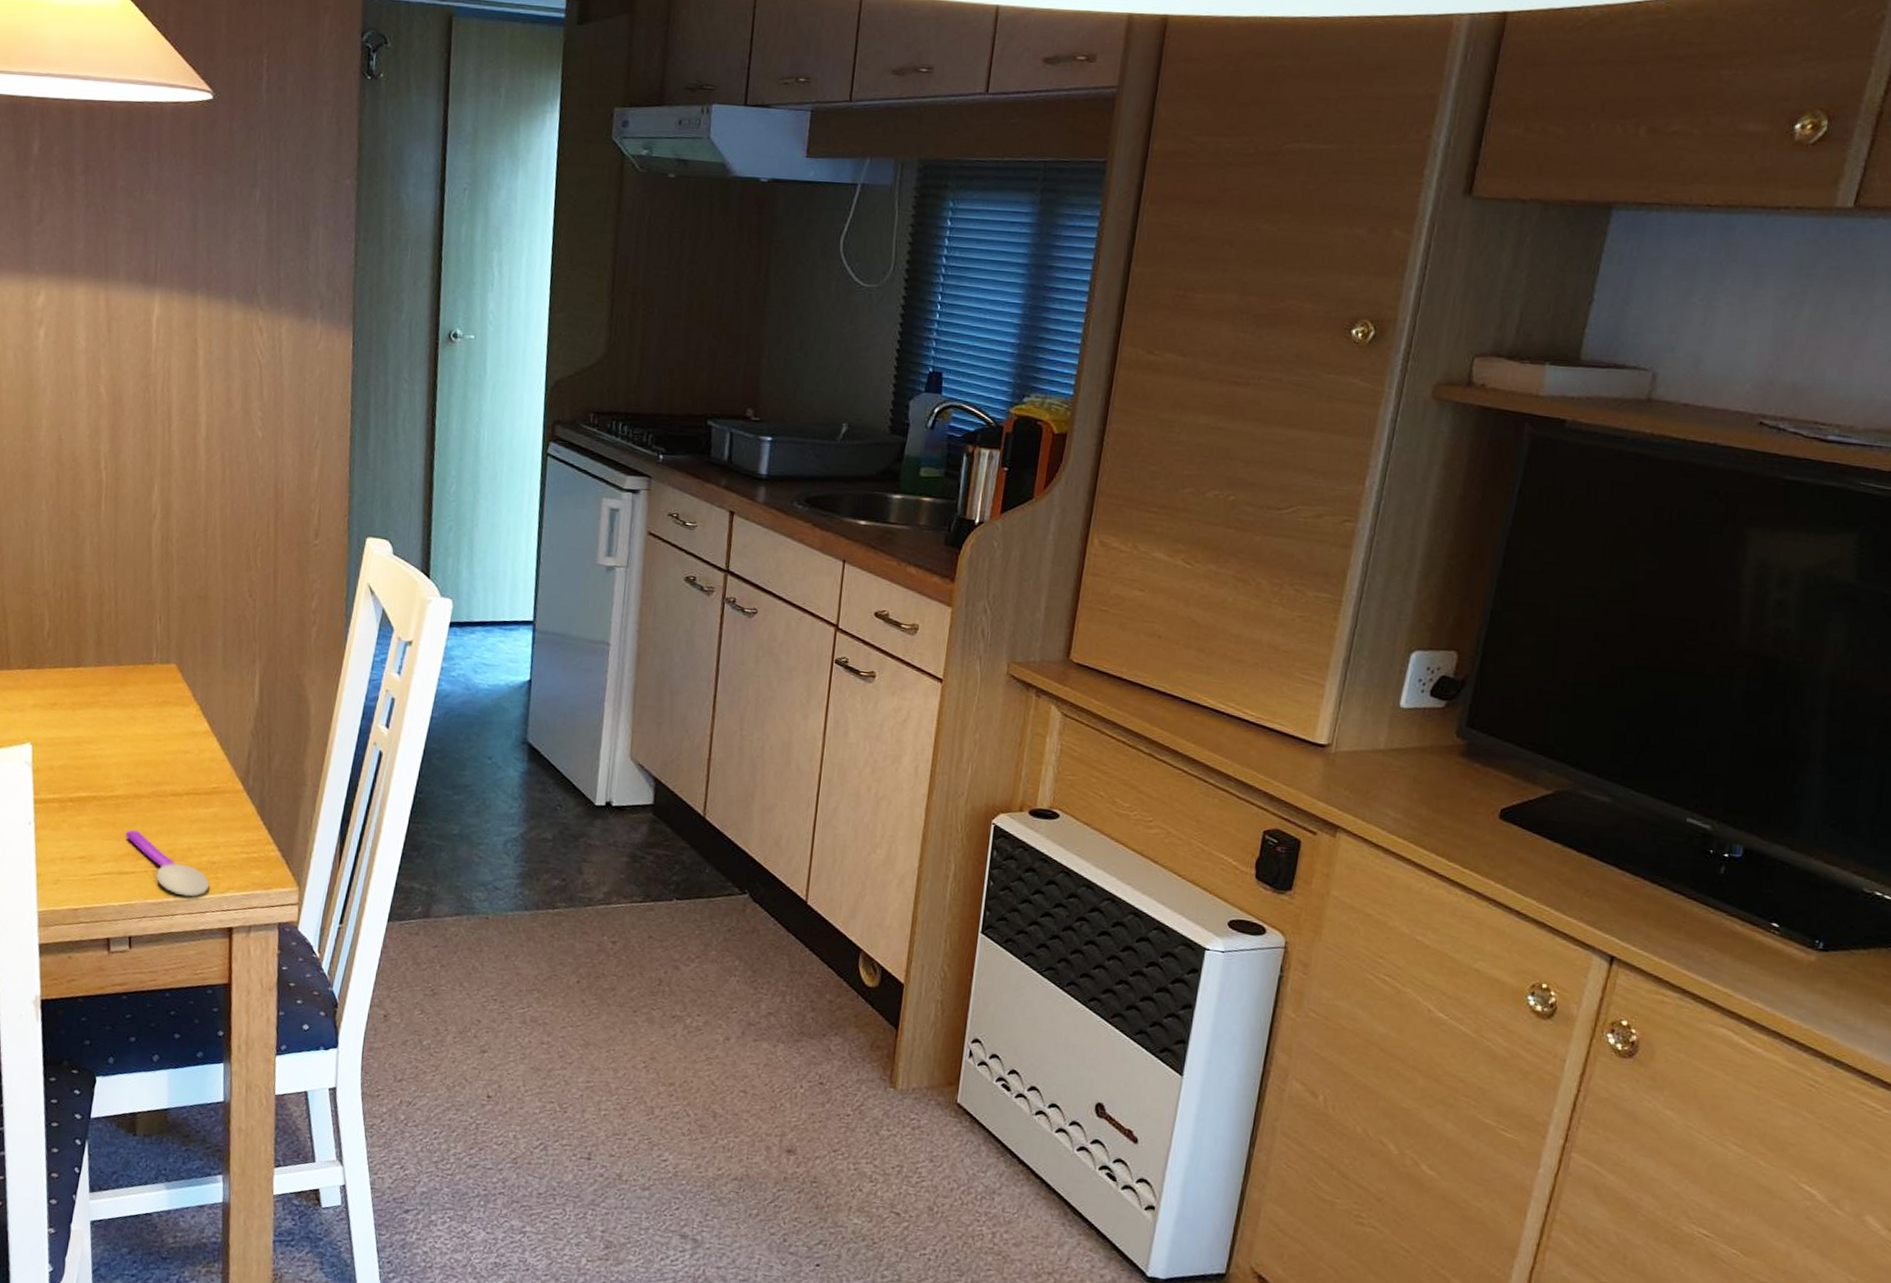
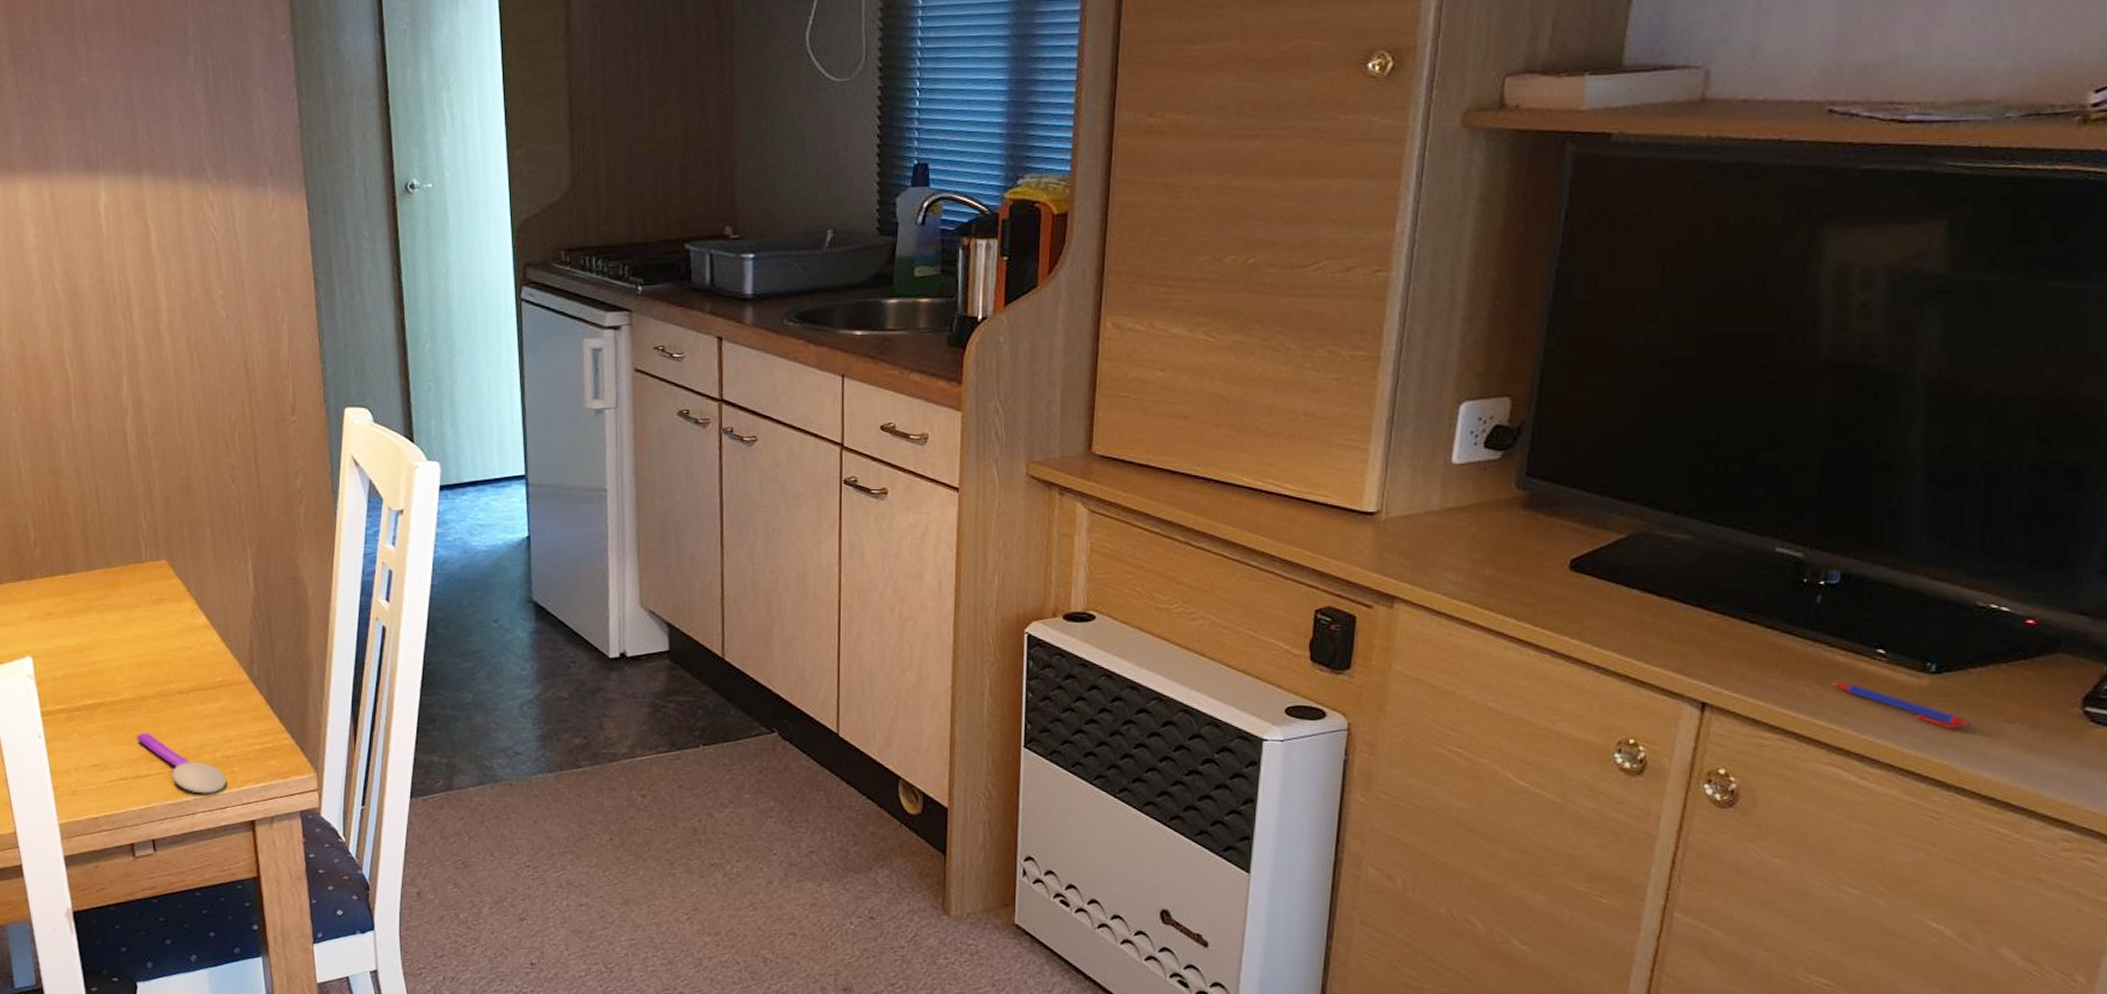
pen: none [1730,948,1852,1006] -> present [1832,681,1972,730]

